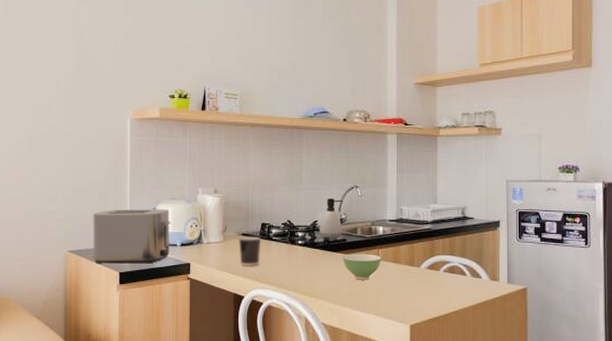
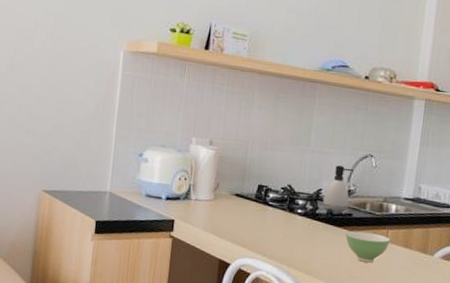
toaster: present [93,209,171,264] -> none [69,150,157,216]
mug: present [238,236,261,266] -> none [229,197,257,232]

